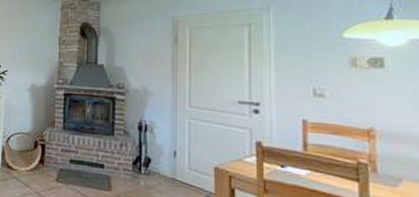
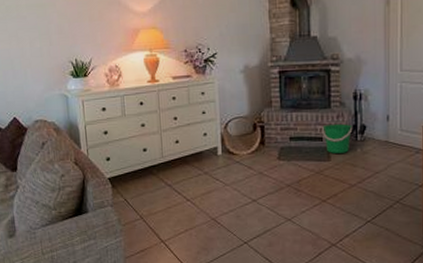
bucket: none [104,152,137,185] -> present [322,123,353,153]

